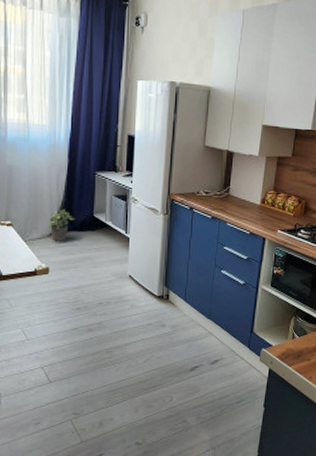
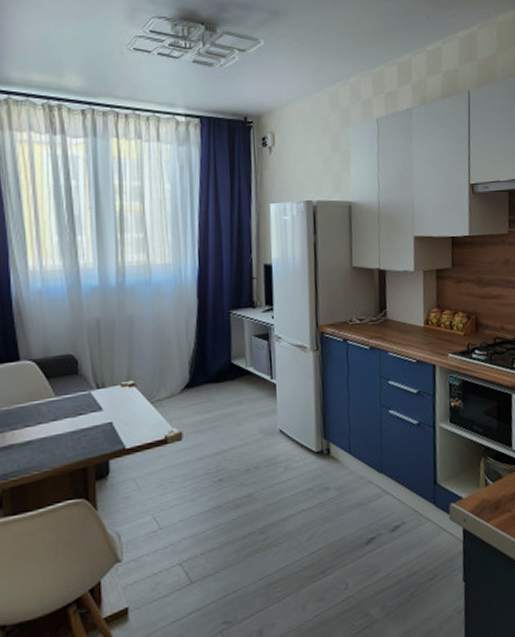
potted plant: present [49,209,76,241] -> none [179,358,211,398]

